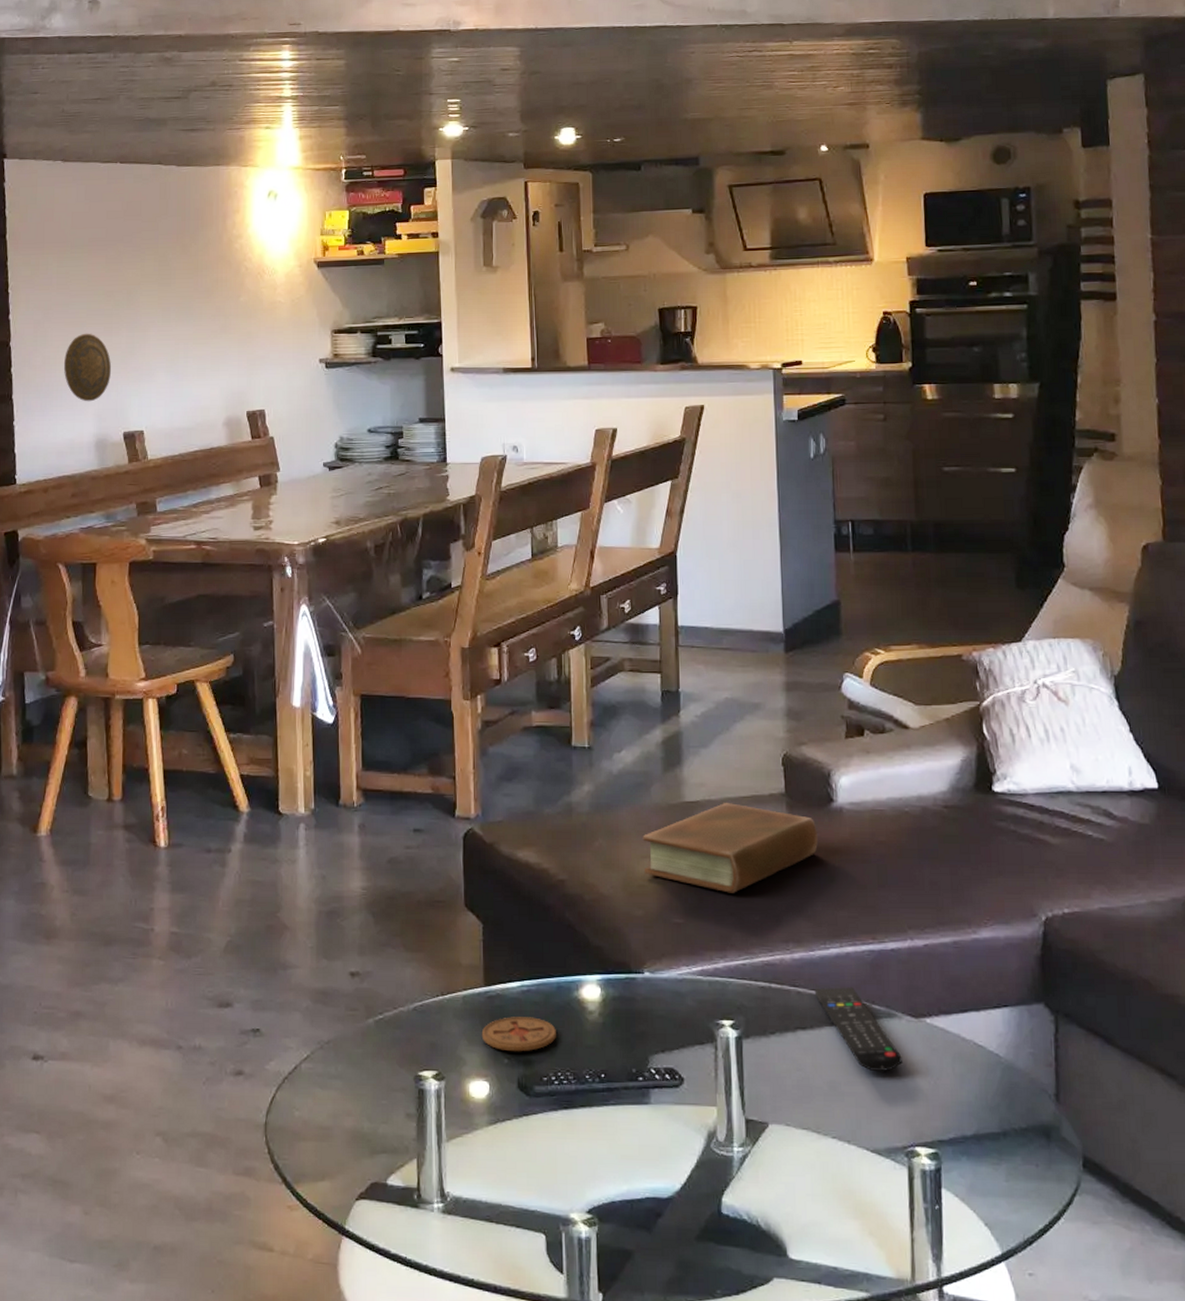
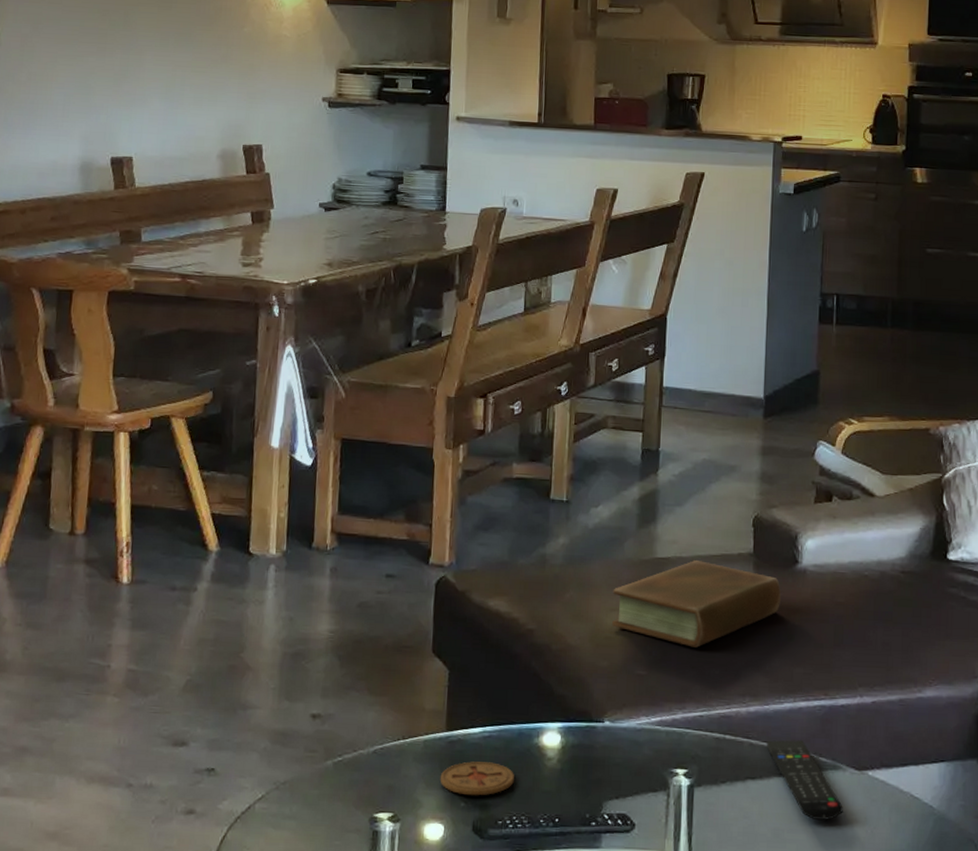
decorative plate: present [64,333,112,402] -> none [51,51,103,123]

